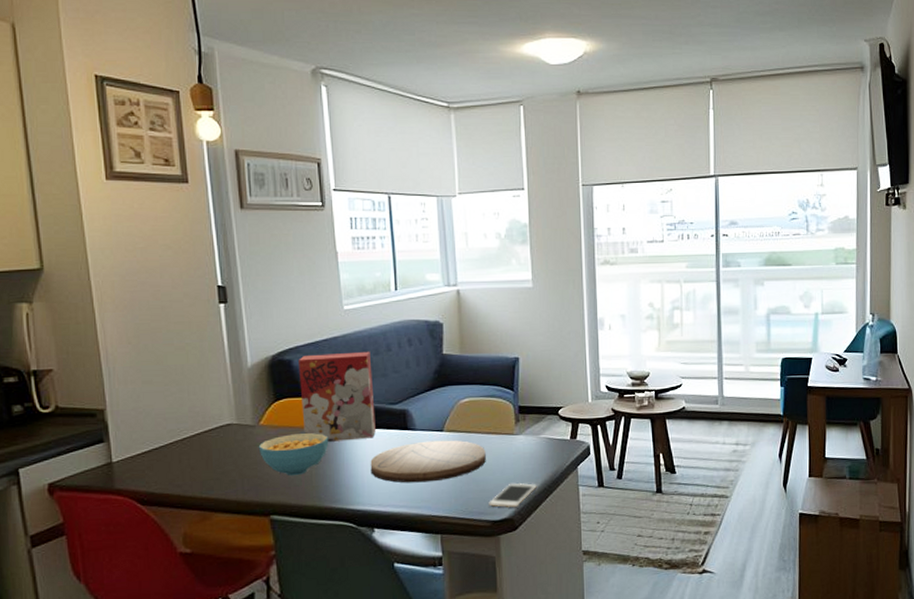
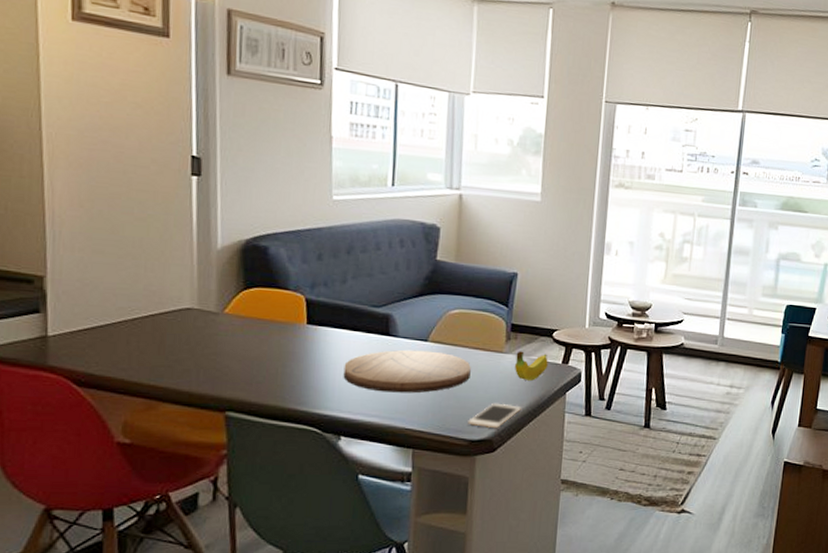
cereal bowl: present [258,433,329,476] -> none [219,326,301,372]
cereal box: present [299,351,376,442] -> none [273,244,357,341]
fruit: none [525,431,557,459] -> present [514,351,548,381]

